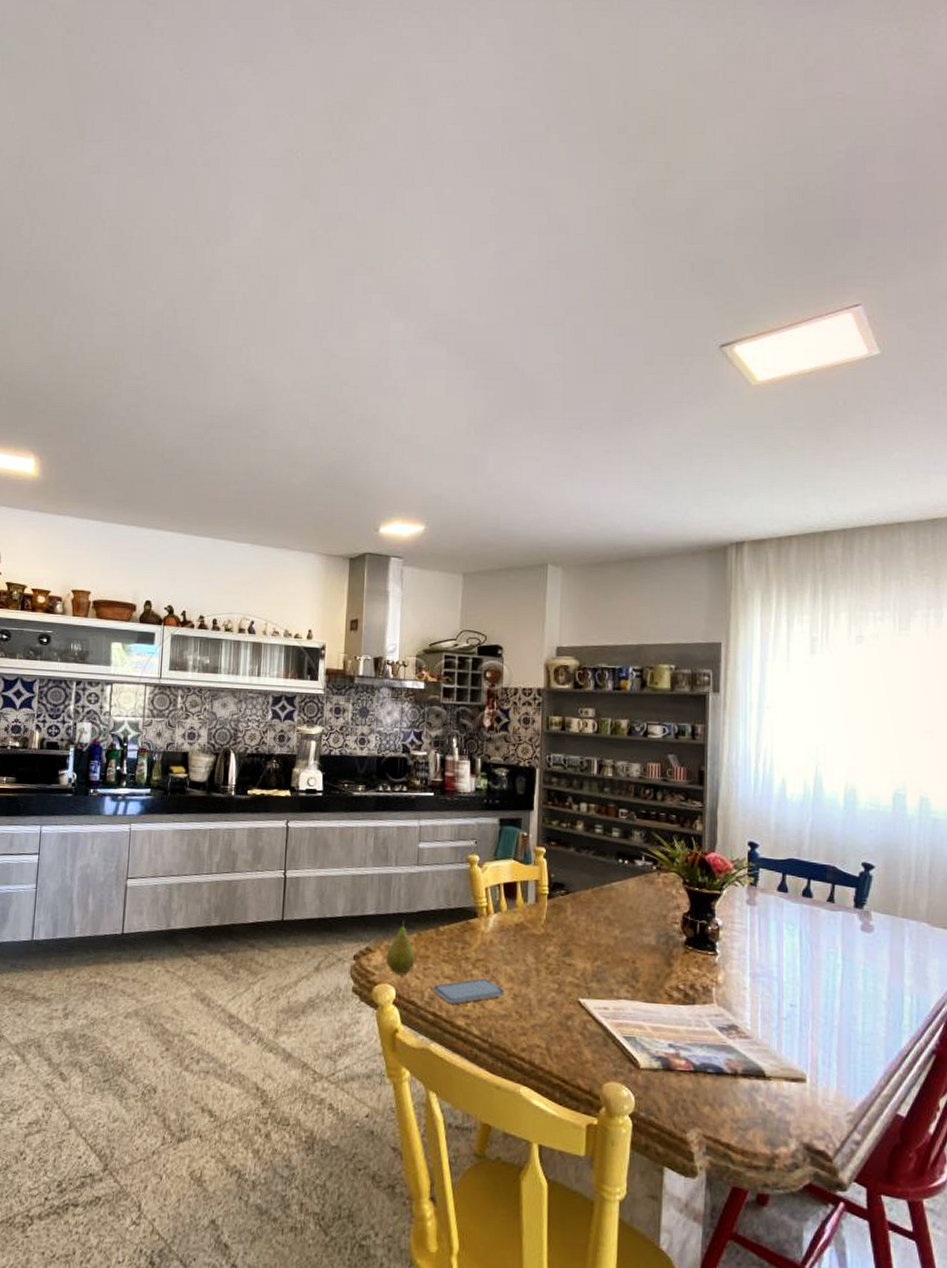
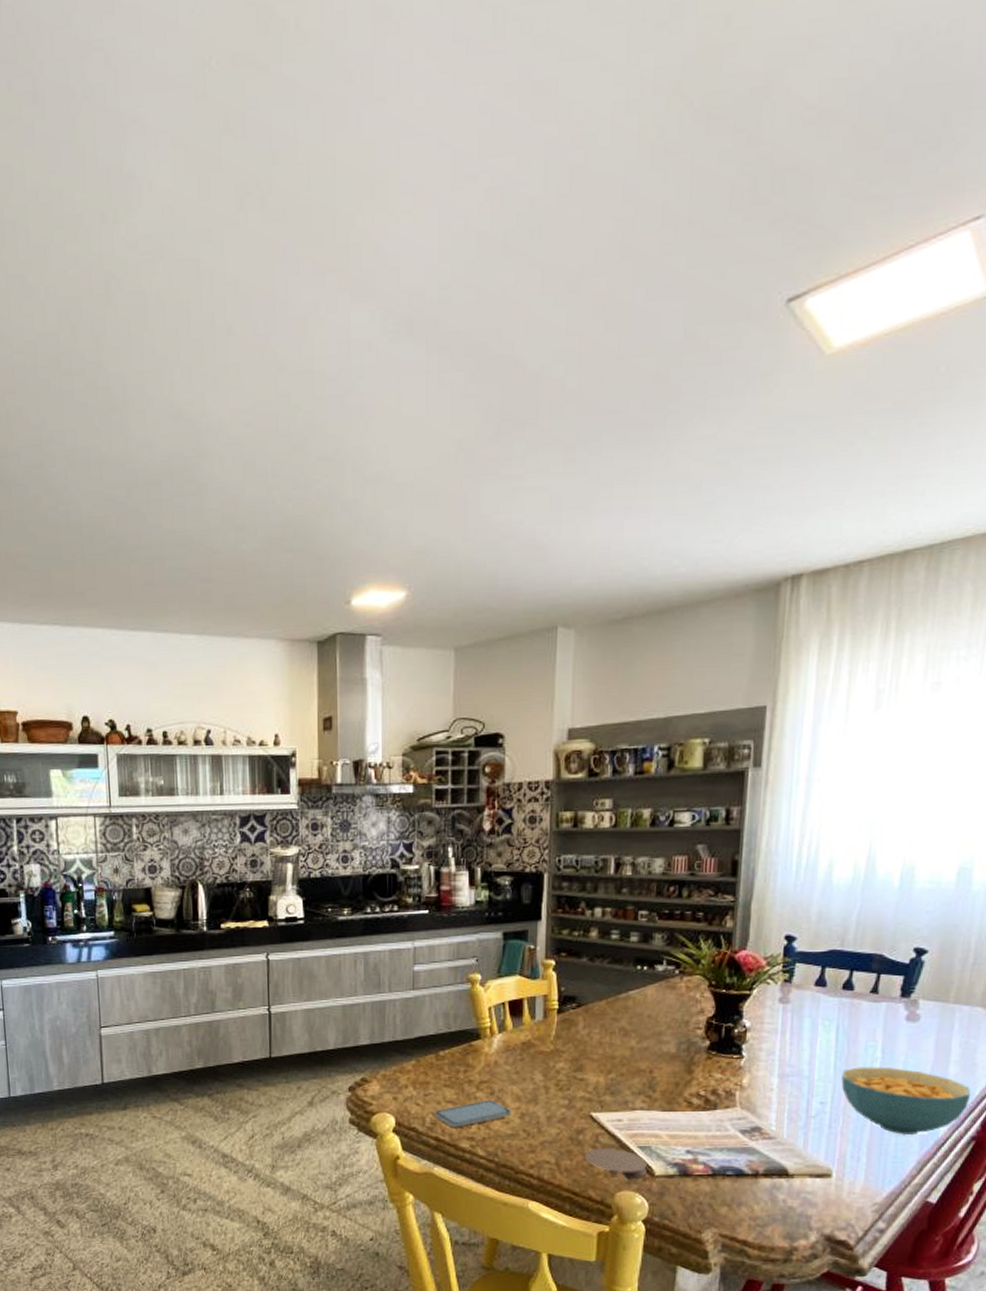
fruit: present [386,919,415,976] -> none [384,1047,414,1103]
coaster: none [573,1035,632,1071] -> present [584,1147,647,1180]
cereal bowl: none [808,972,927,1044] -> present [841,1067,971,1134]

